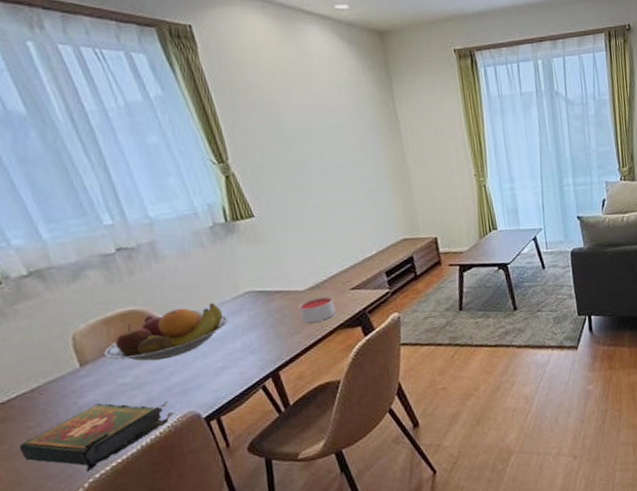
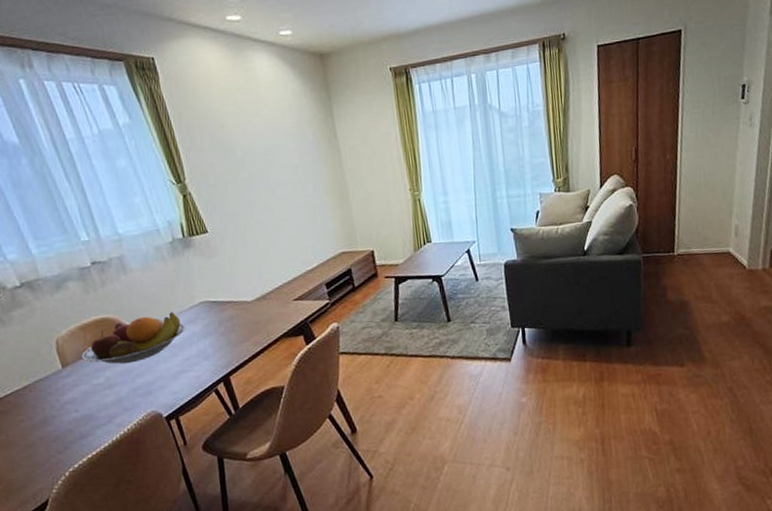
book: present [20,400,174,471] -> none [14,400,139,461]
candle: present [299,296,336,323] -> none [247,306,280,332]

